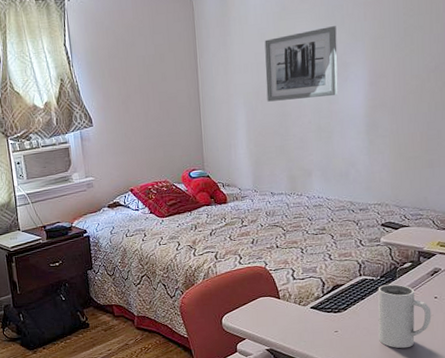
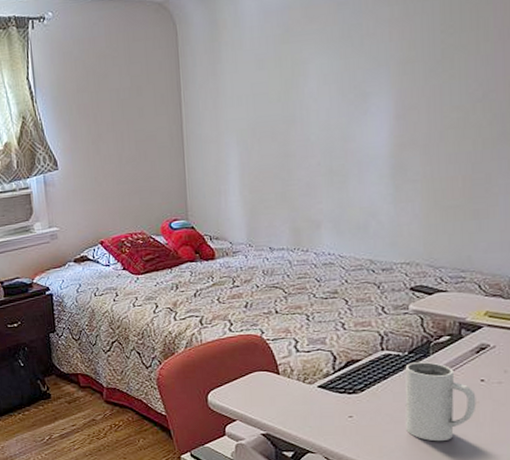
wall art: present [264,26,338,102] -> none [263,49,355,140]

